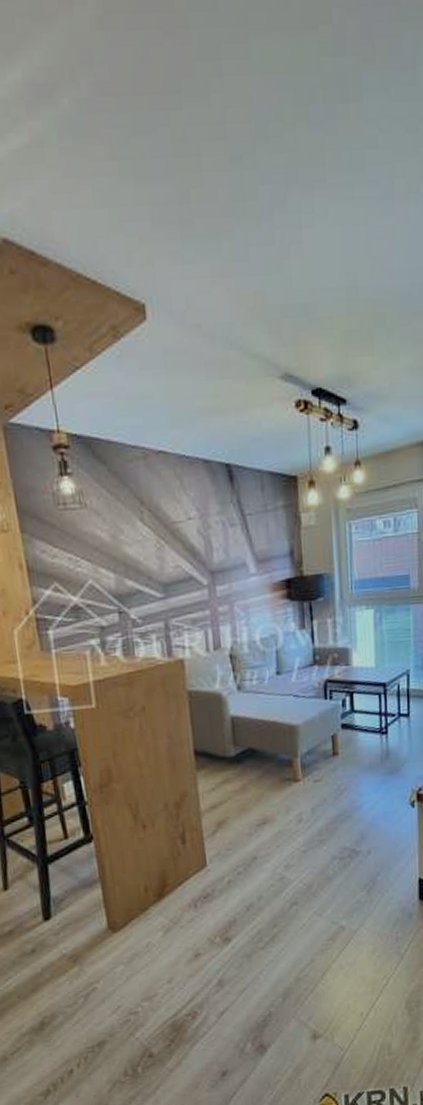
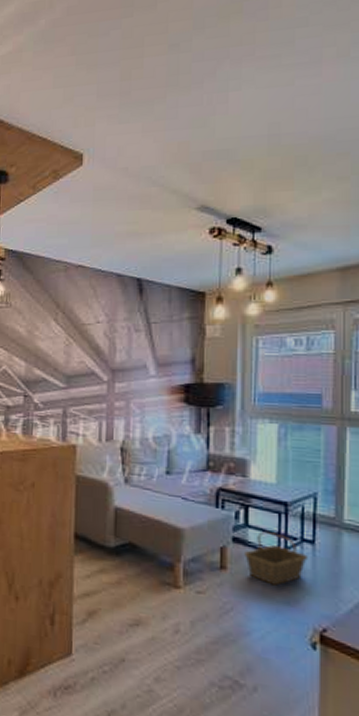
basket: none [353,713,404,760] -> present [245,532,307,586]

